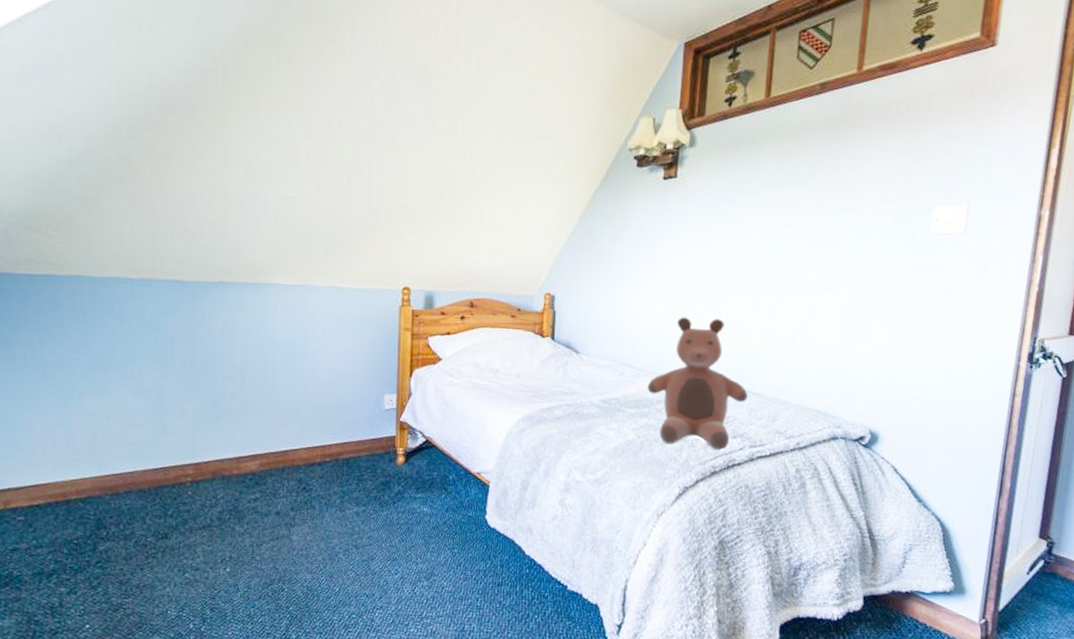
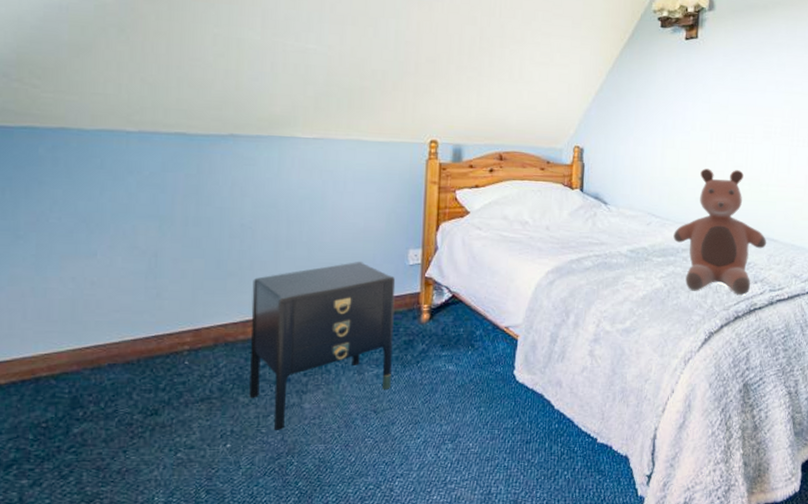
nightstand: none [243,405,373,559] -> present [249,262,396,430]

